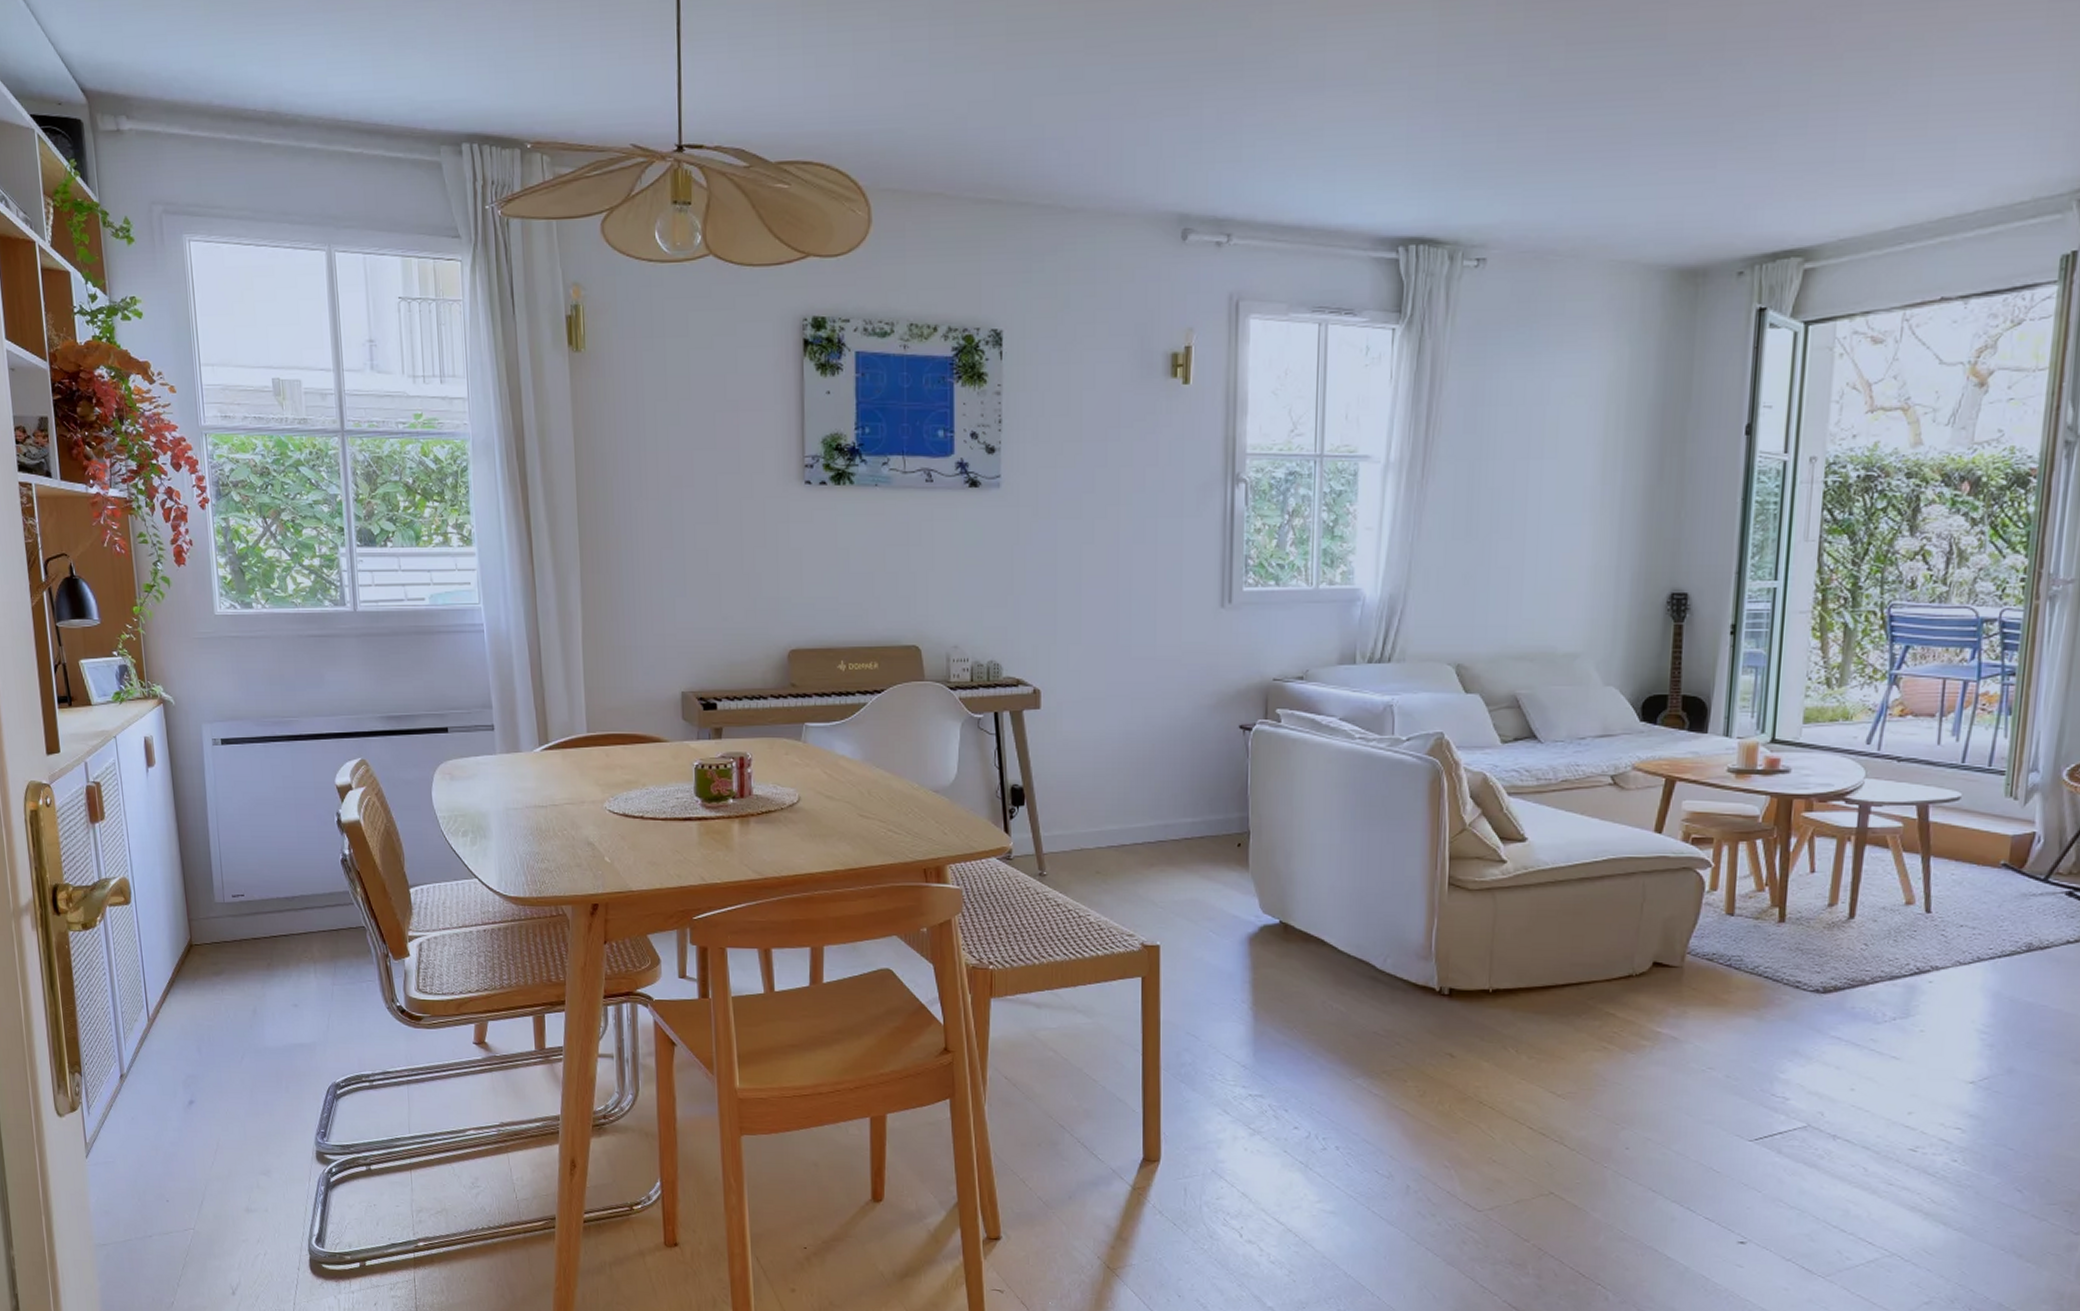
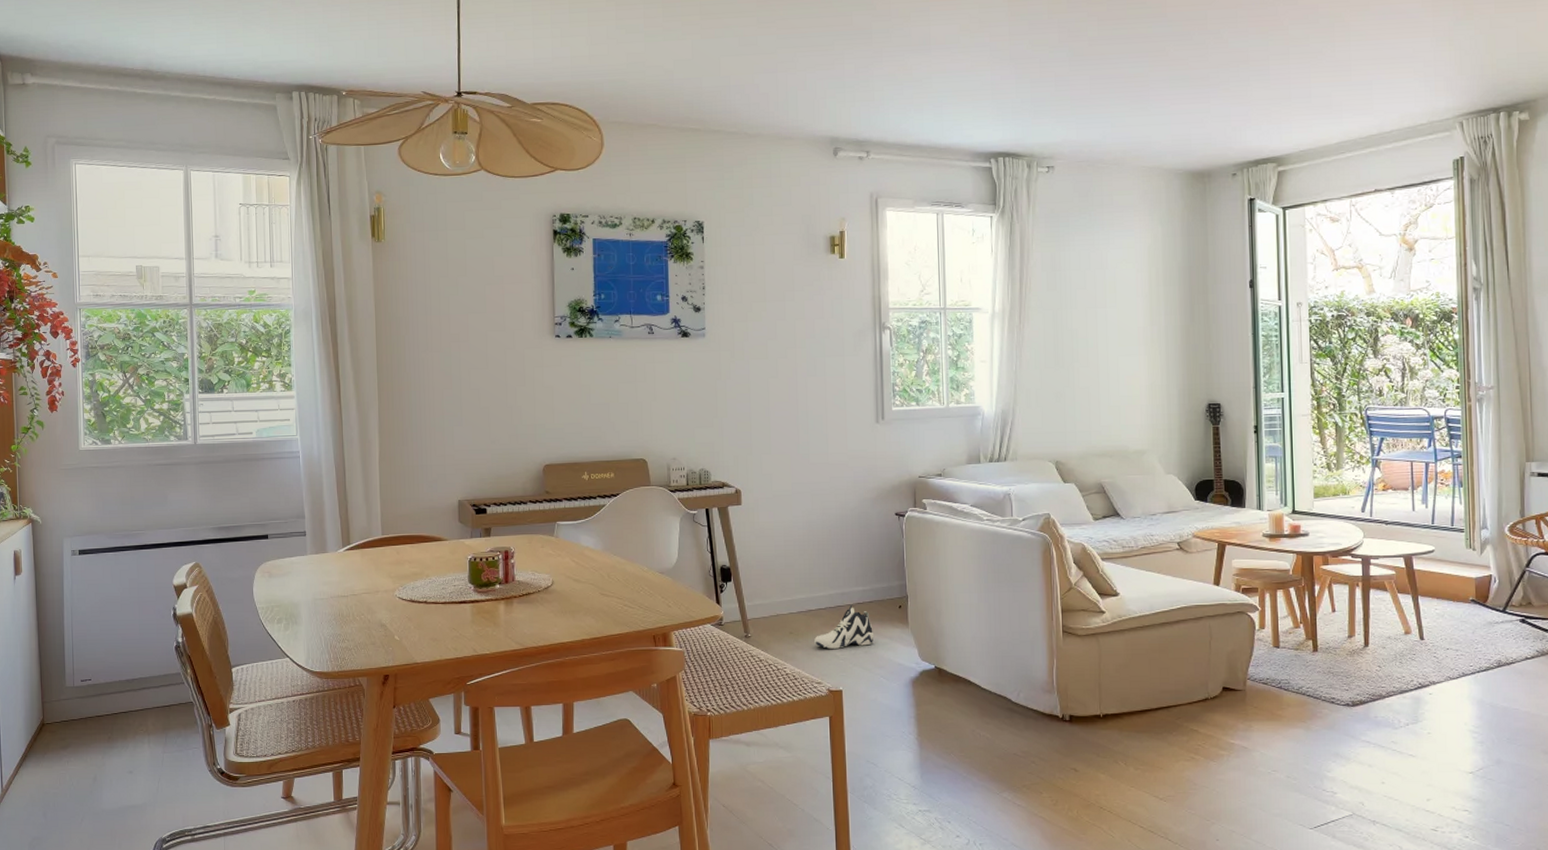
sneaker: none [1126,839,1204,894] -> present [813,604,874,649]

